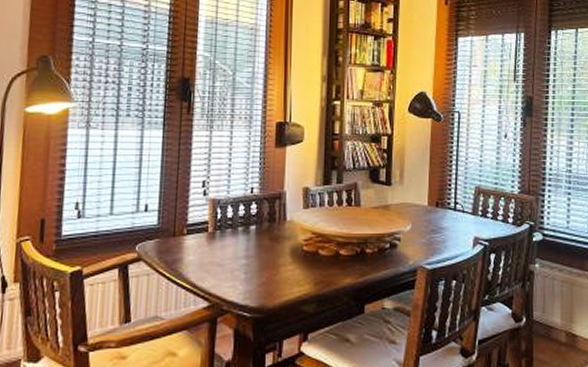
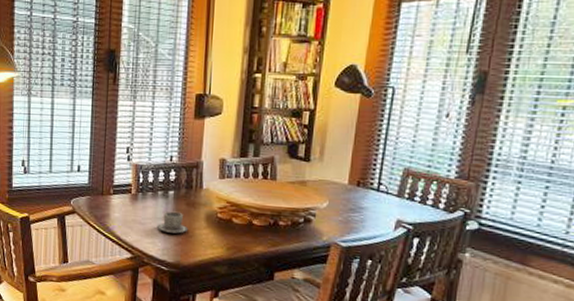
cup: none [237,248,273,273] -> present [156,211,189,234]

